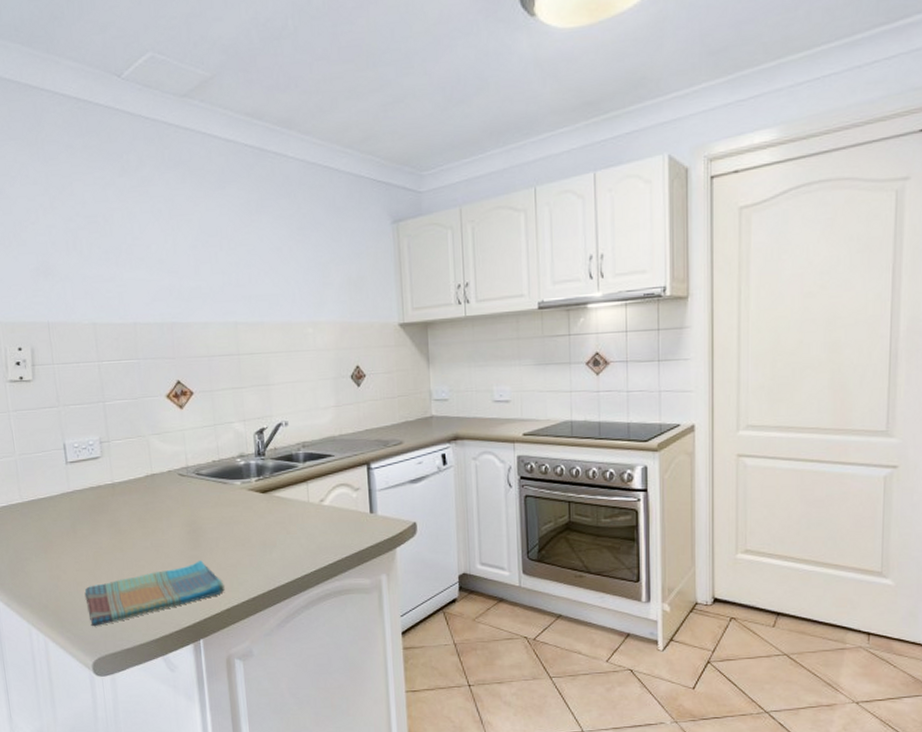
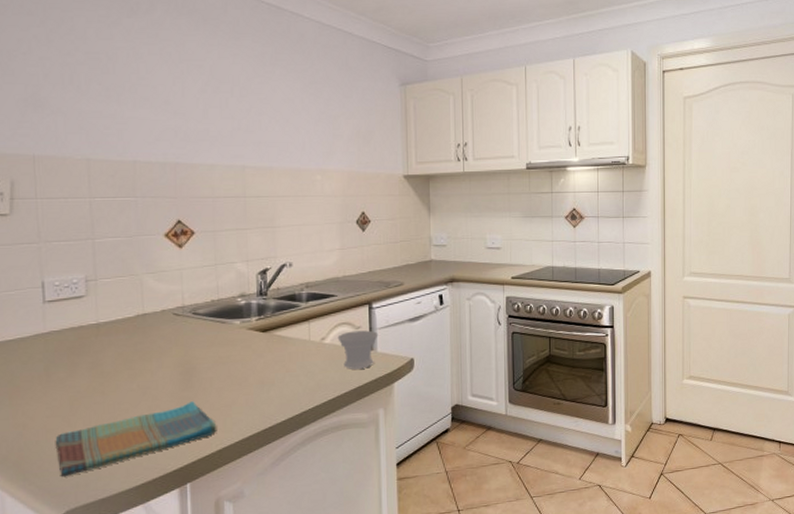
cup: none [336,492,378,533] -> present [337,330,378,369]

